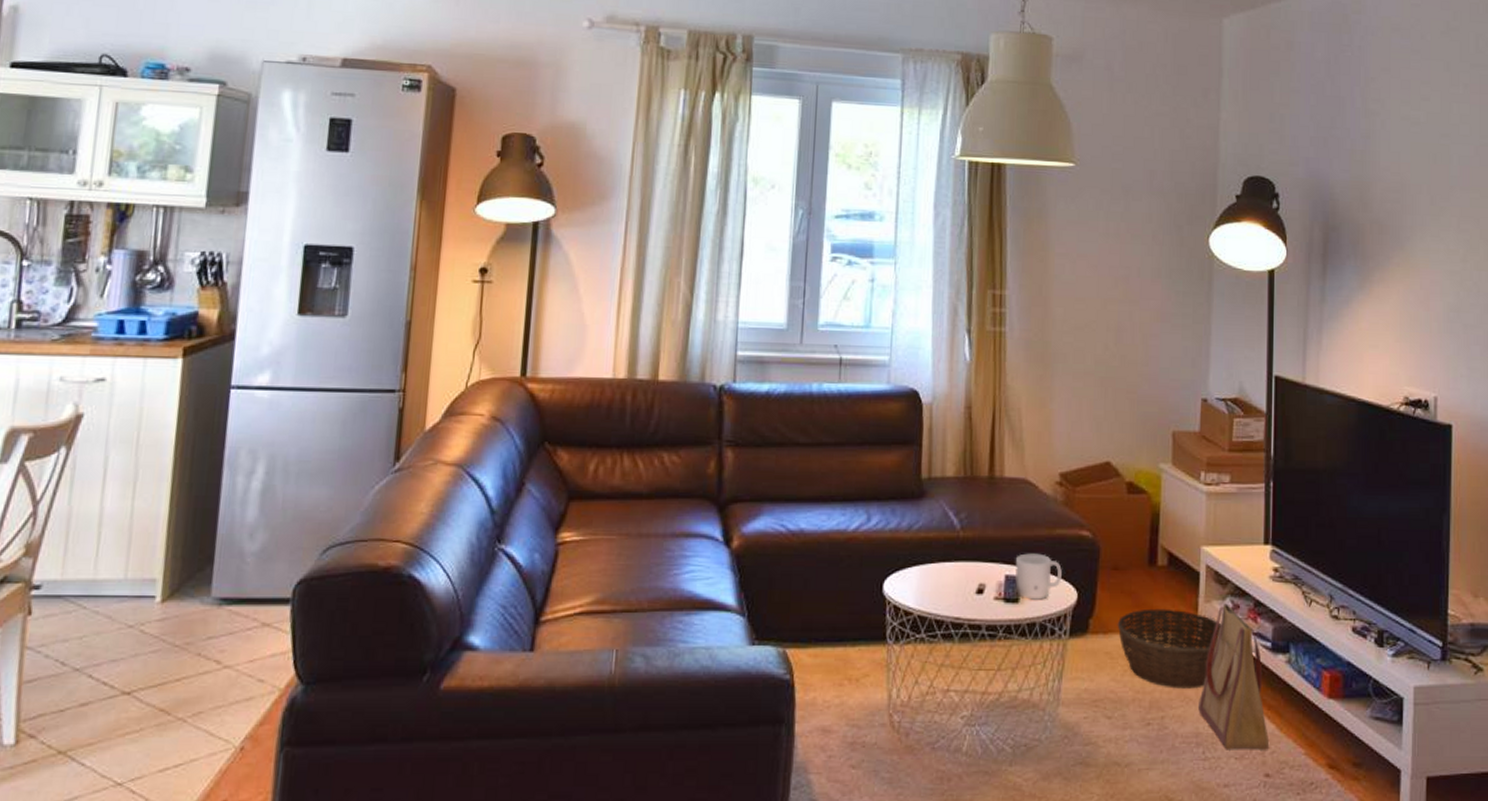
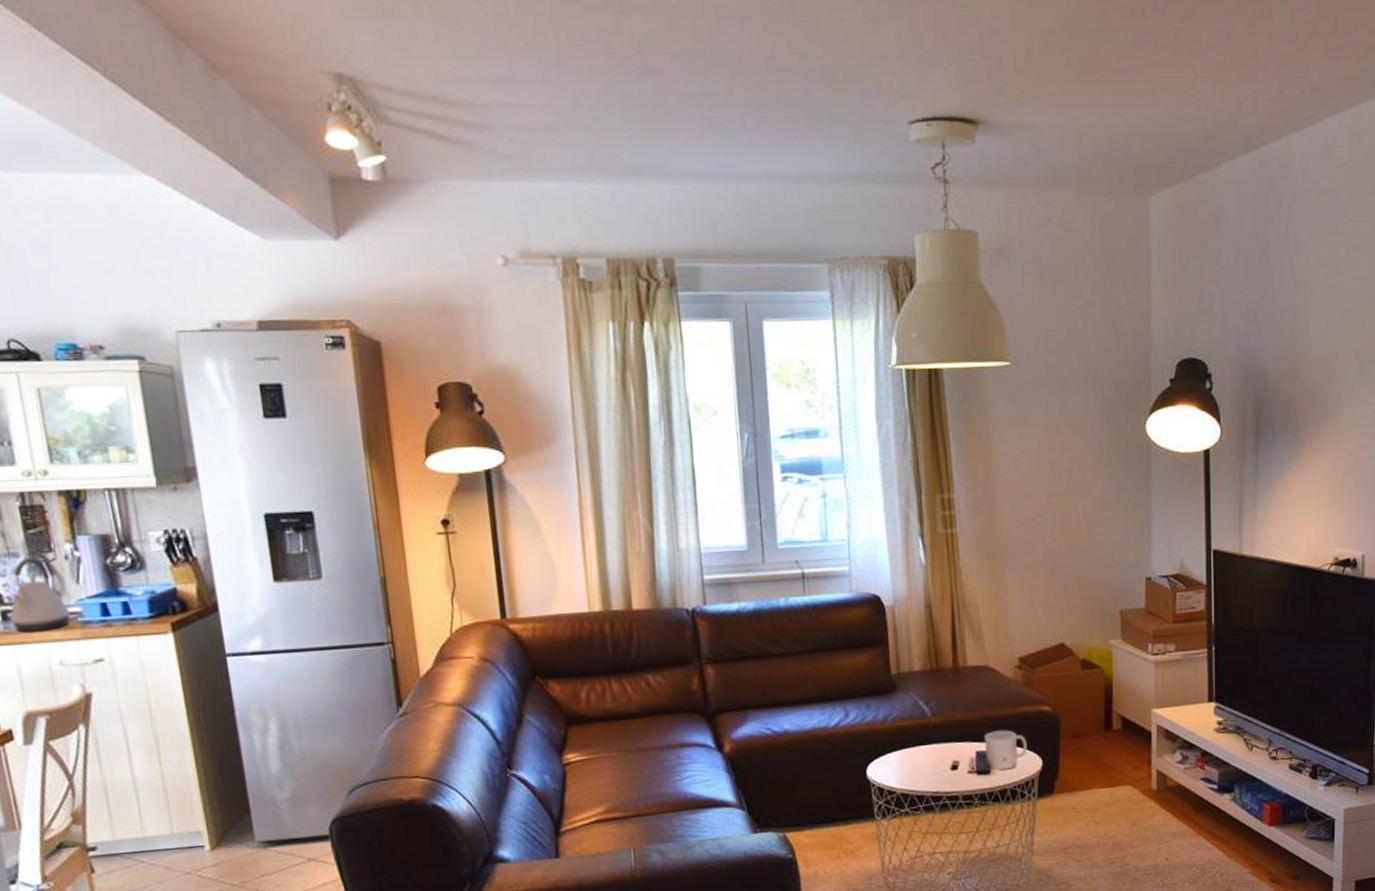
kettle: none [24,267,86,345] -> present [10,558,71,634]
basket: present [1117,608,1222,689] -> none [1079,766,1173,831]
shopping bag: present [1198,603,1270,750] -> none [1155,756,1219,877]

